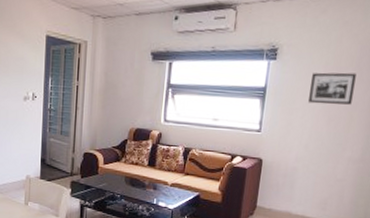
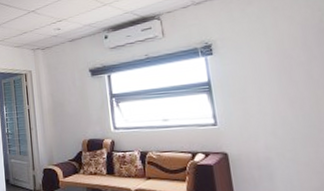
picture frame: present [308,72,357,105] -> none [256,52,312,89]

